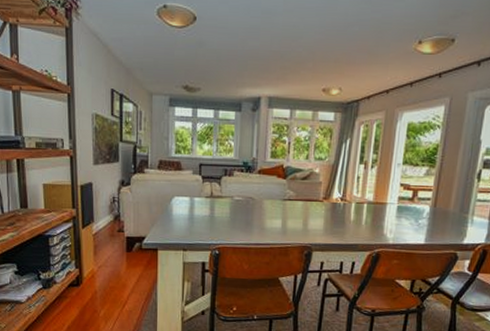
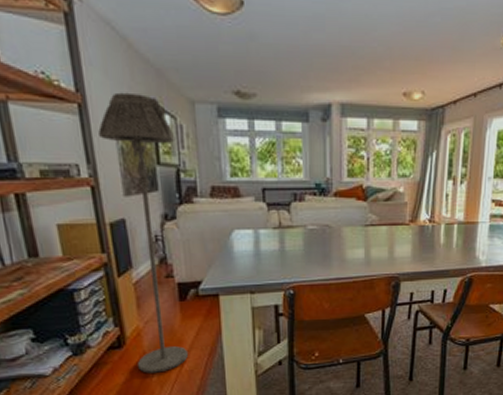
floor lamp: none [80,86,136,310] -> present [98,92,189,373]

